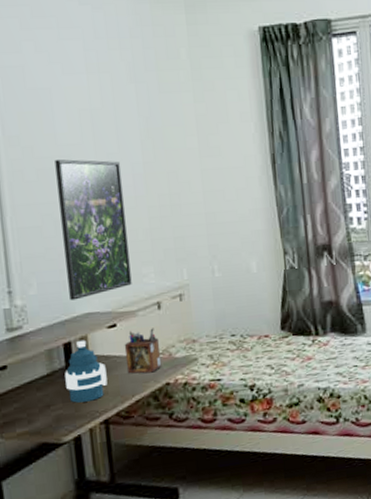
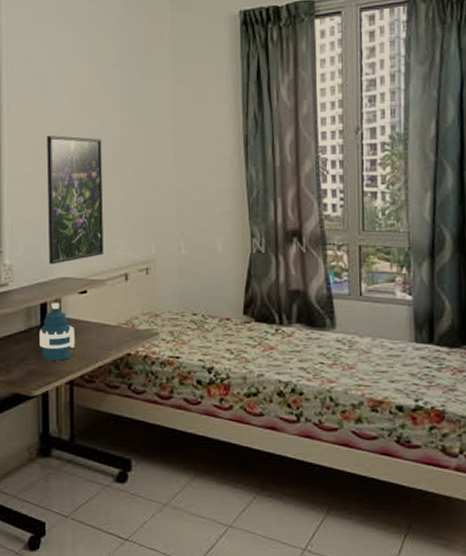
desk organizer: present [124,328,162,374] -> none [92,298,125,341]

